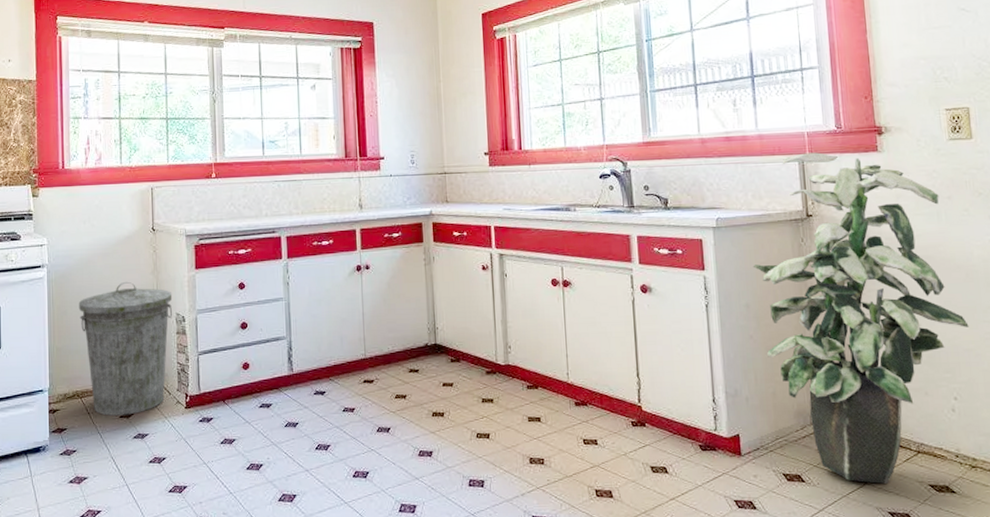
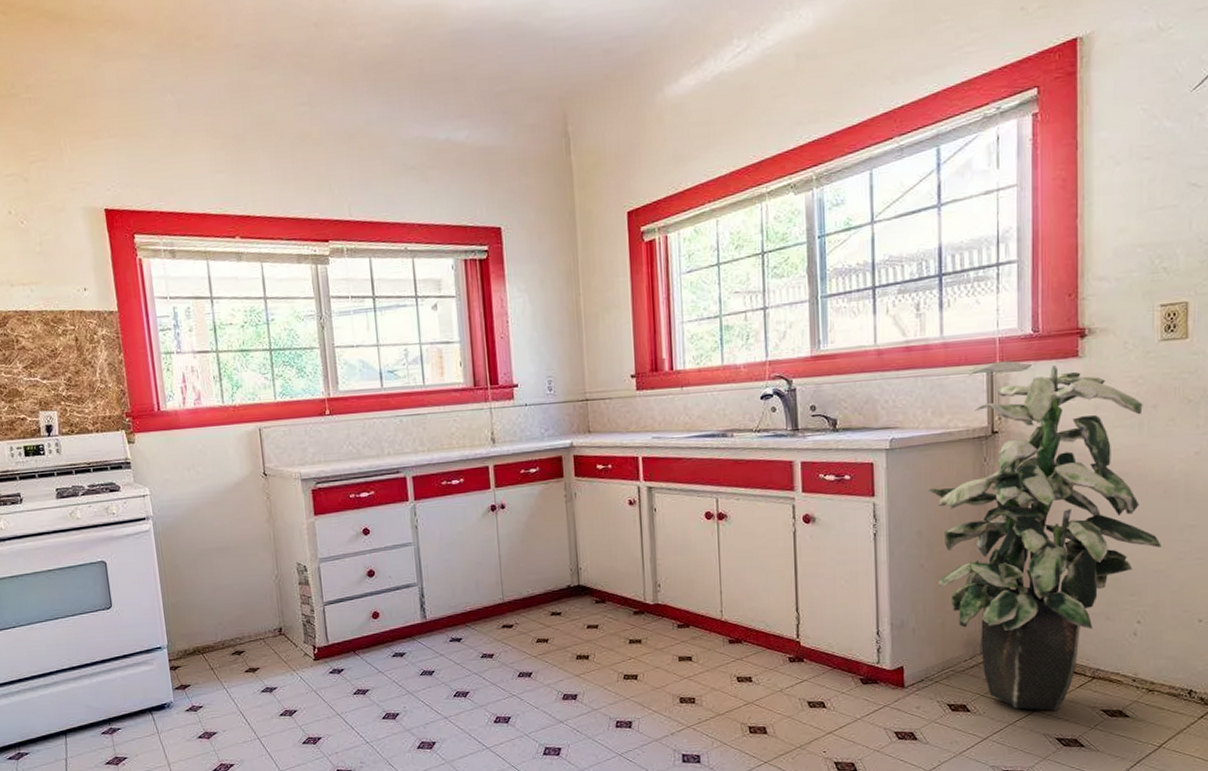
trash can: present [78,281,173,416] -> none [190,531,293,671]

